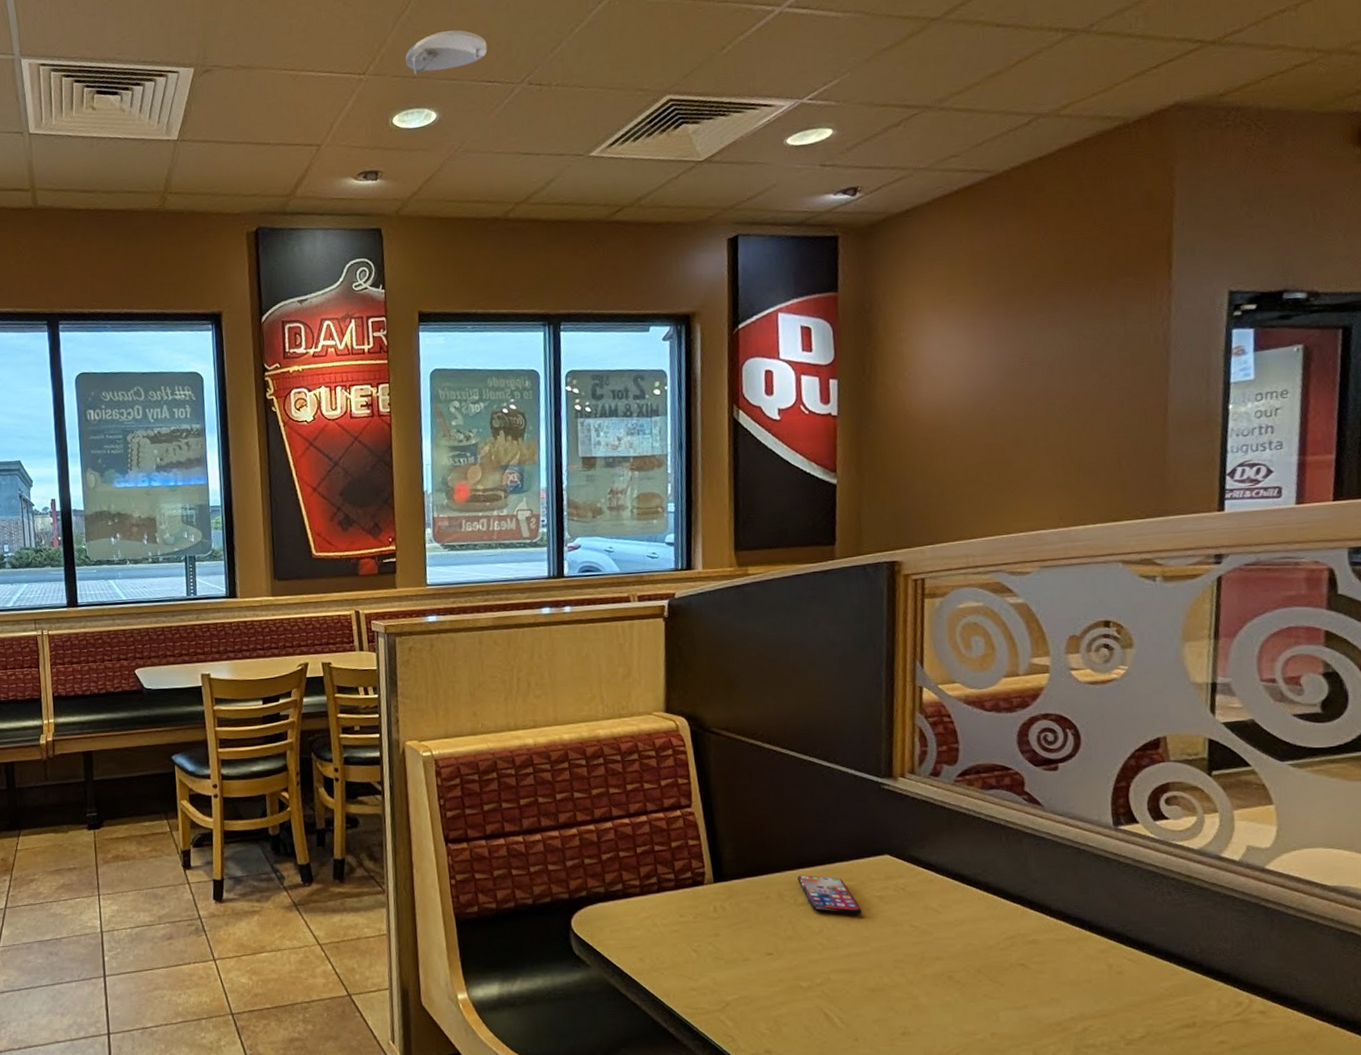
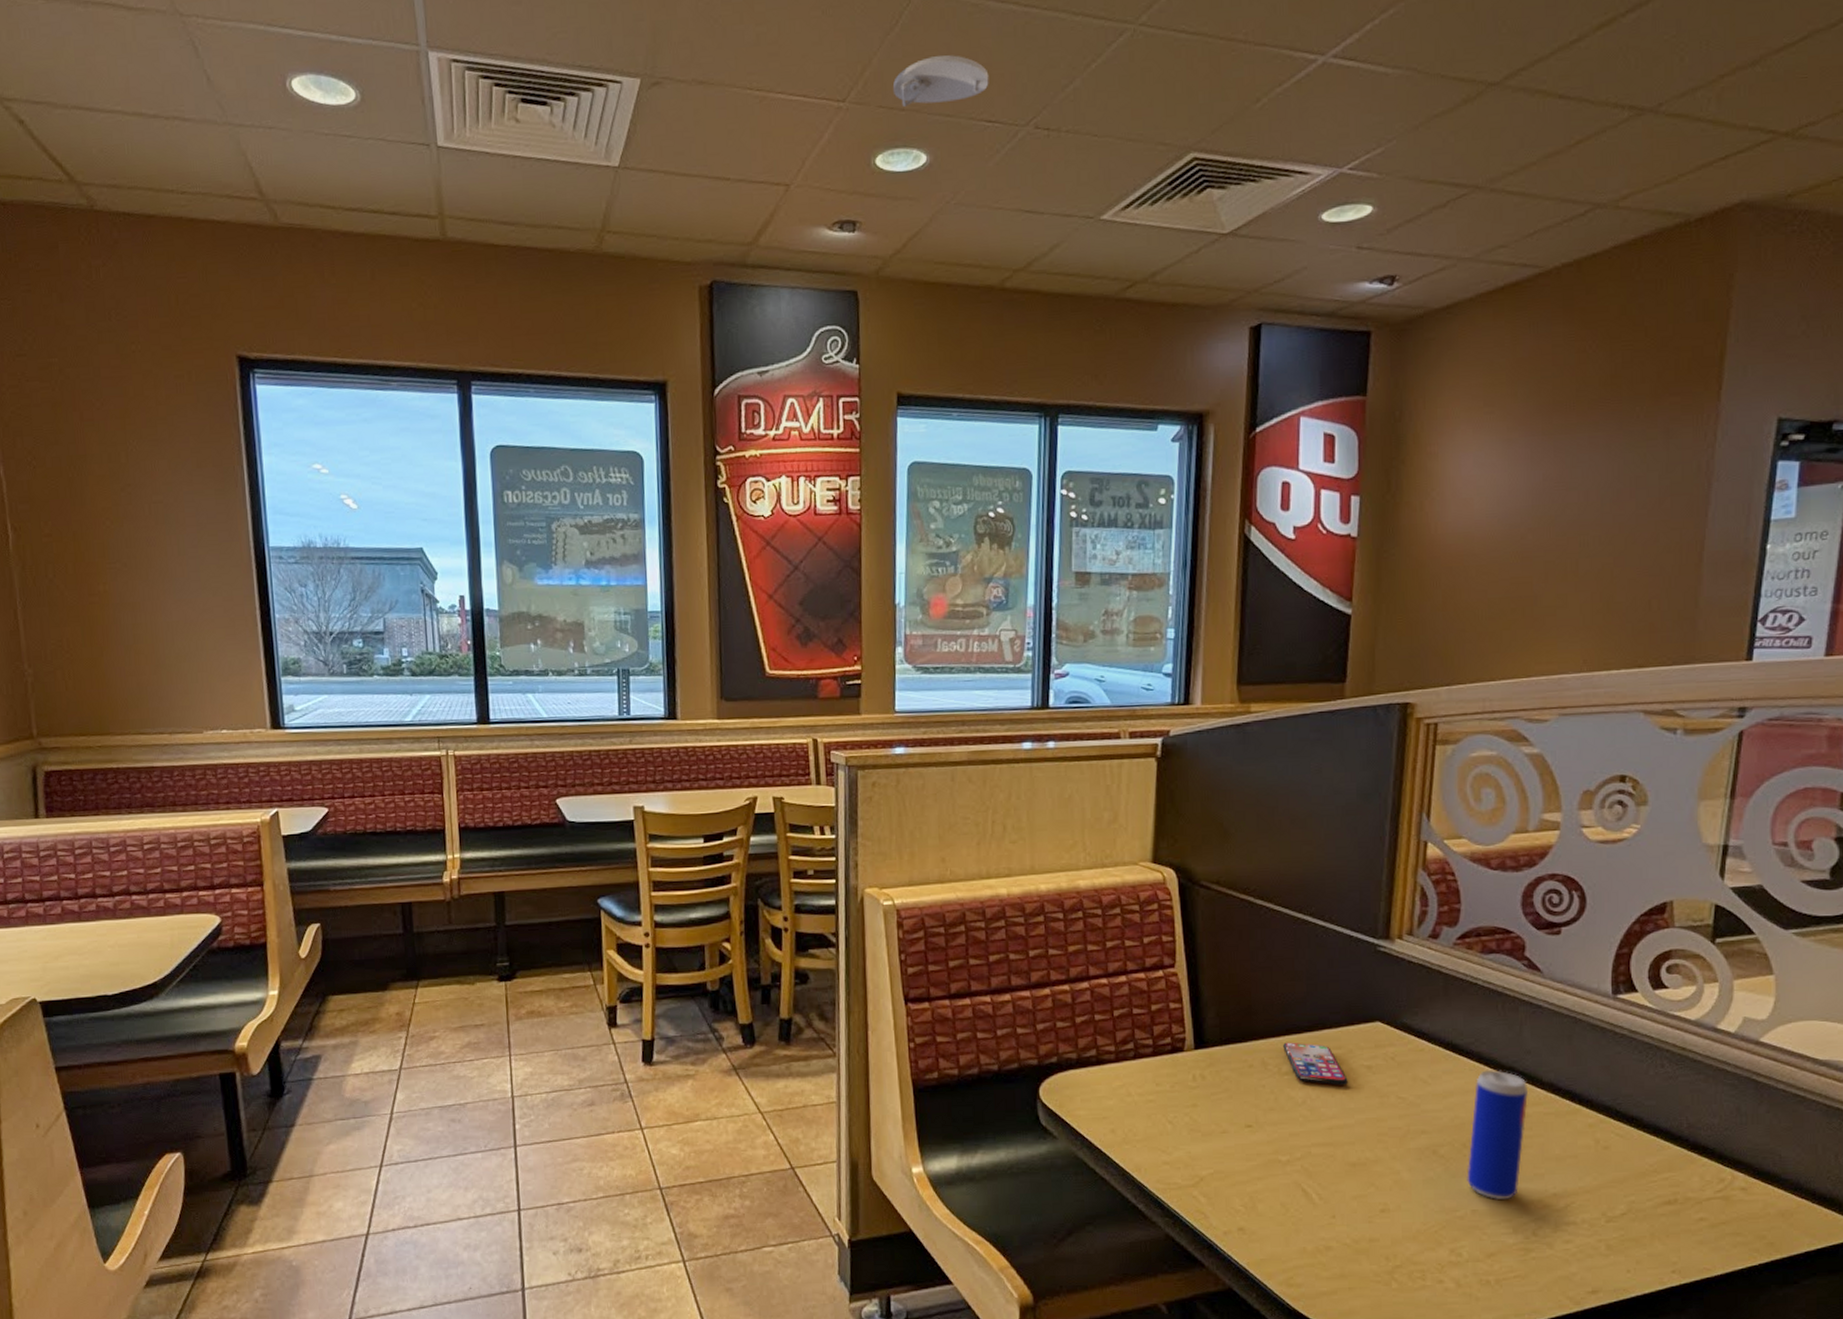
beverage can: none [983,899,1039,1024] -> present [1467,1070,1529,1201]

